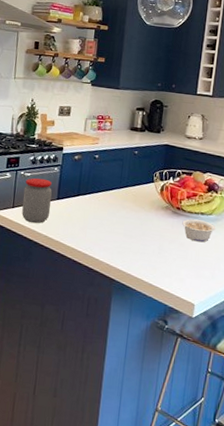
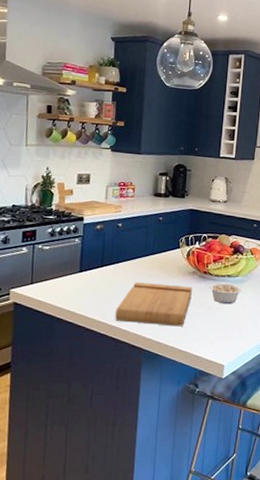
jar: present [21,178,52,224] -> none [41,251,74,299]
cutting board: none [88,212,165,261] -> present [115,281,192,327]

